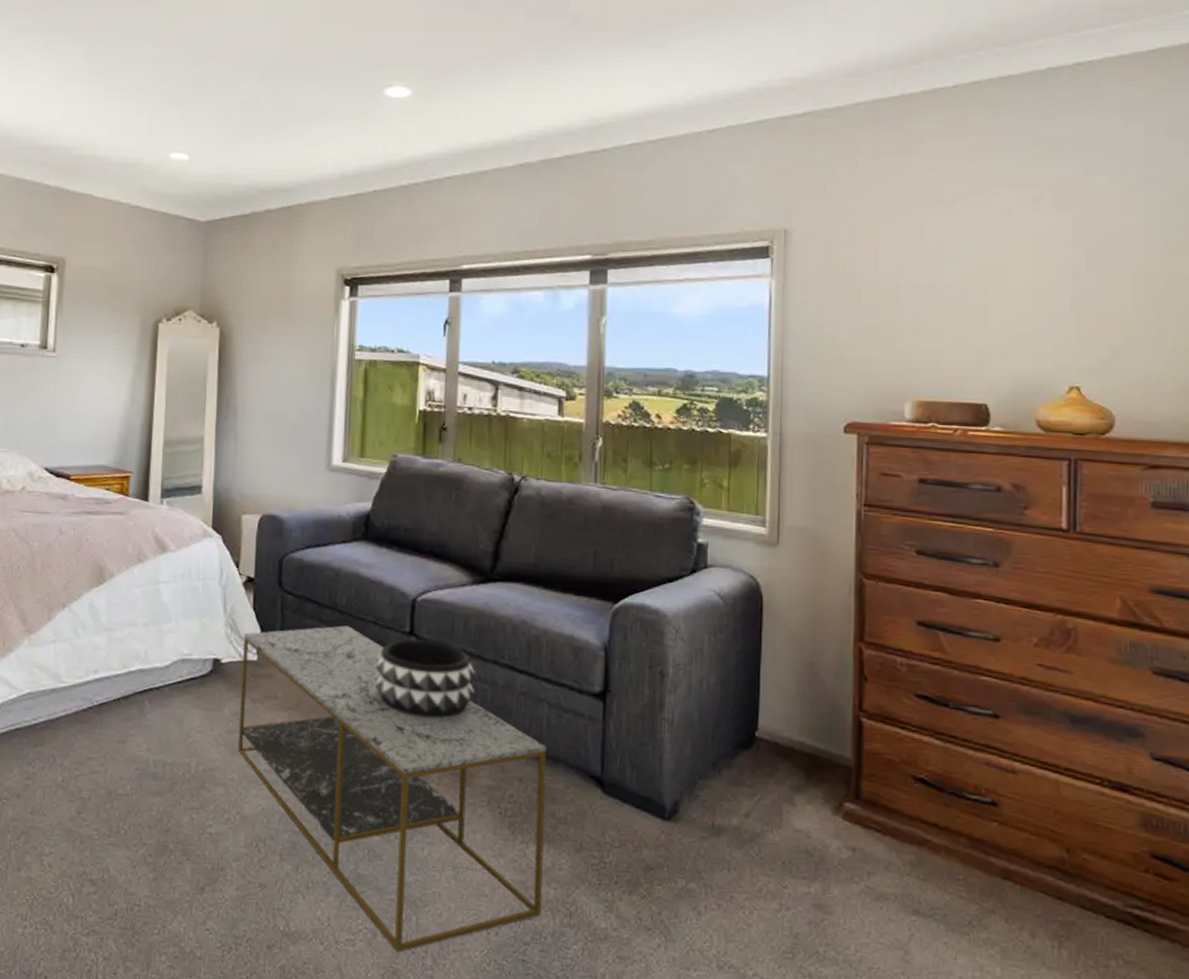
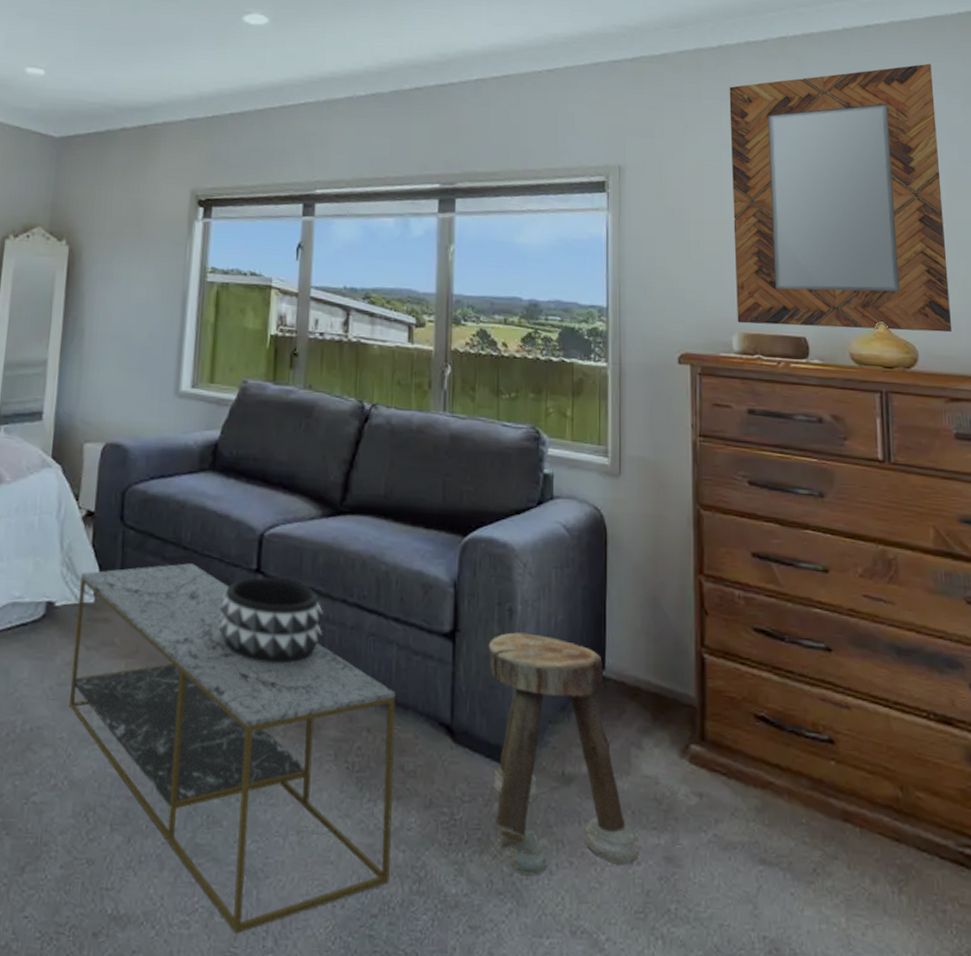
stool: none [638,694,788,915] -> present [488,632,638,875]
home mirror: none [910,102,1155,397] -> present [729,63,951,333]

